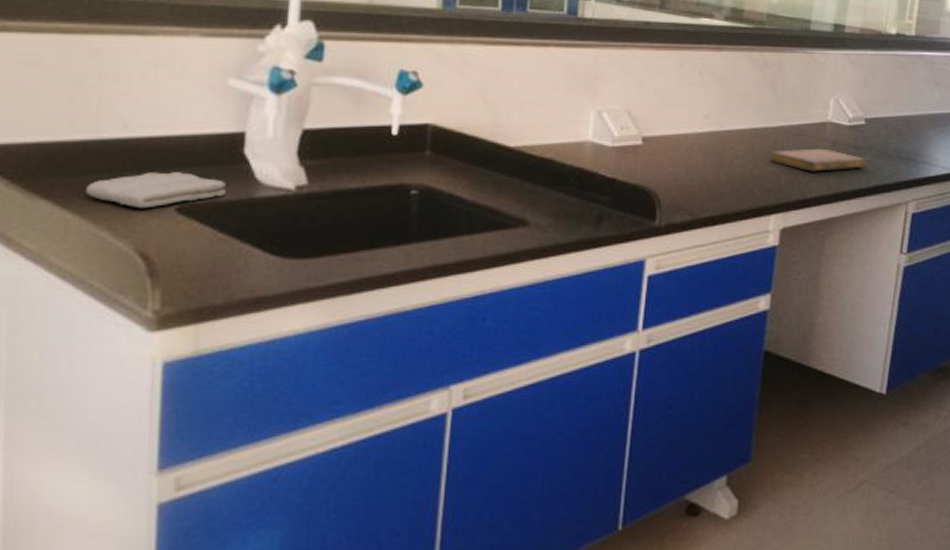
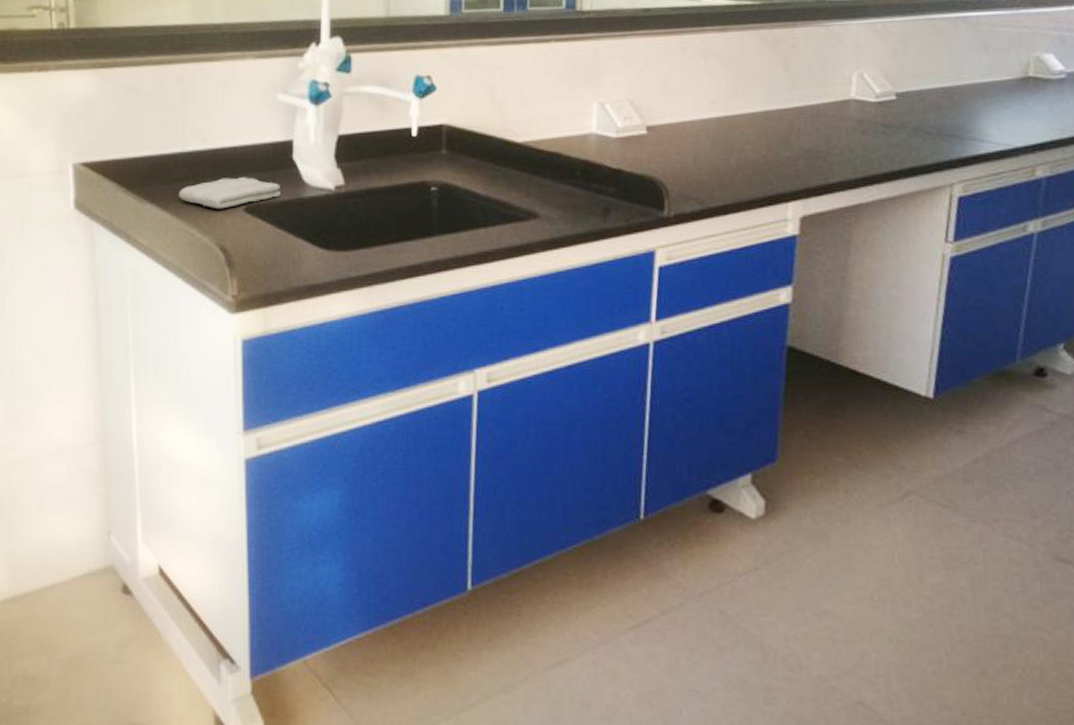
notebook: present [769,148,867,172] -> none [784,128,900,155]

